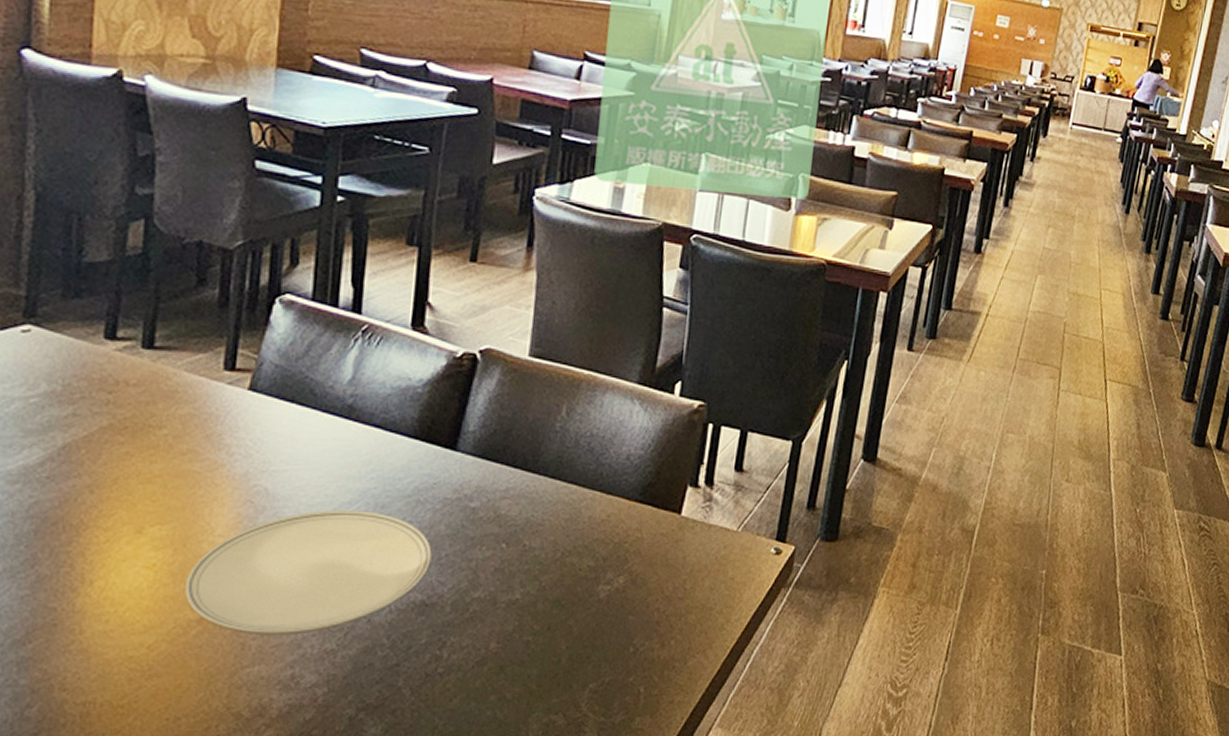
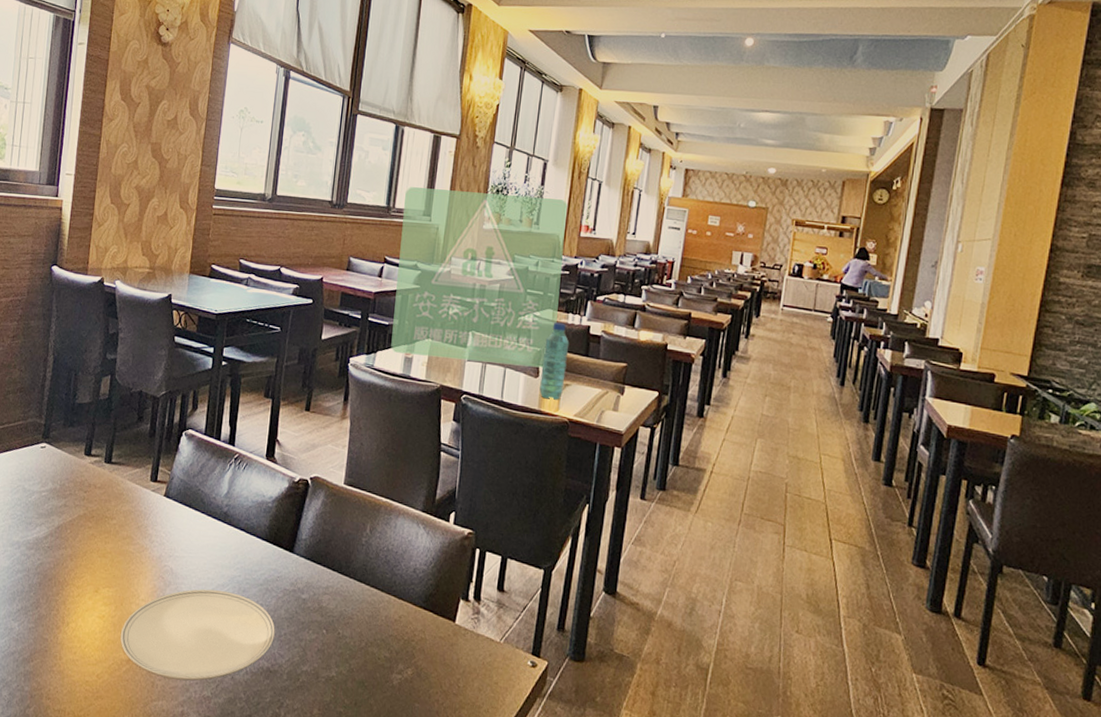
water bottle: none [791,141,830,238] -> present [539,322,570,400]

